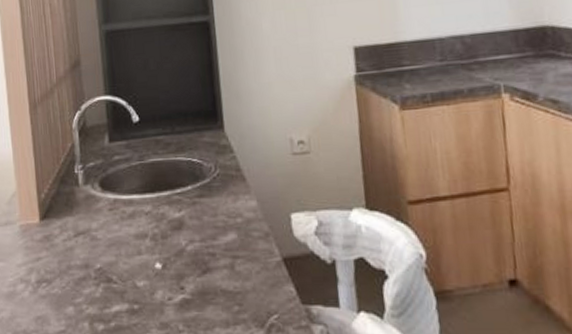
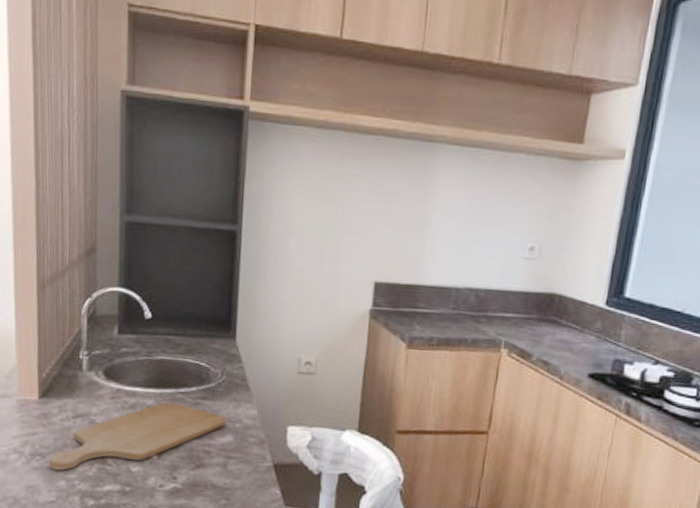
chopping board: none [55,205,227,296] -> present [49,401,227,471]

